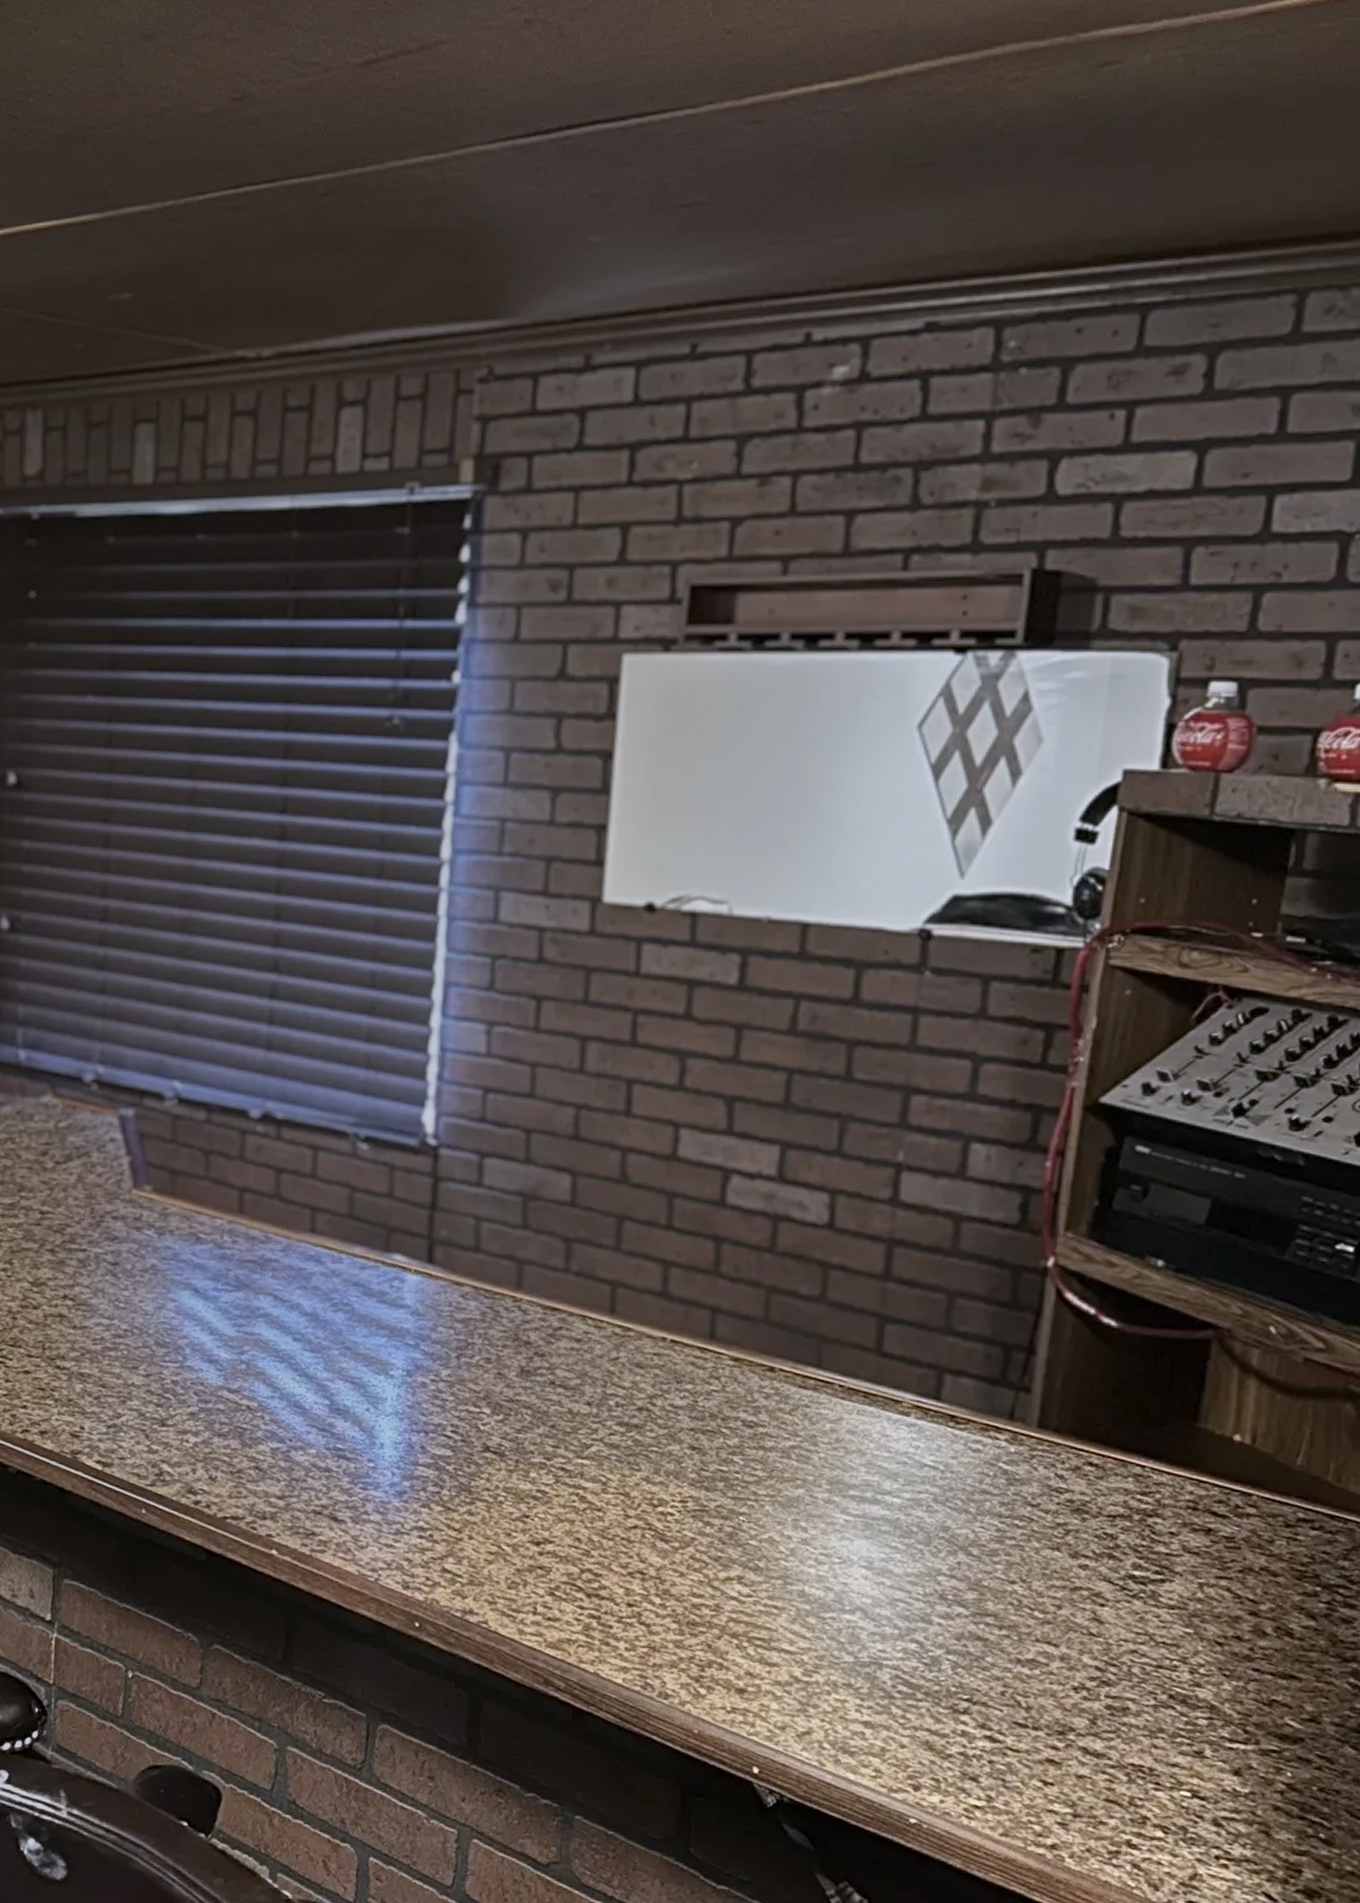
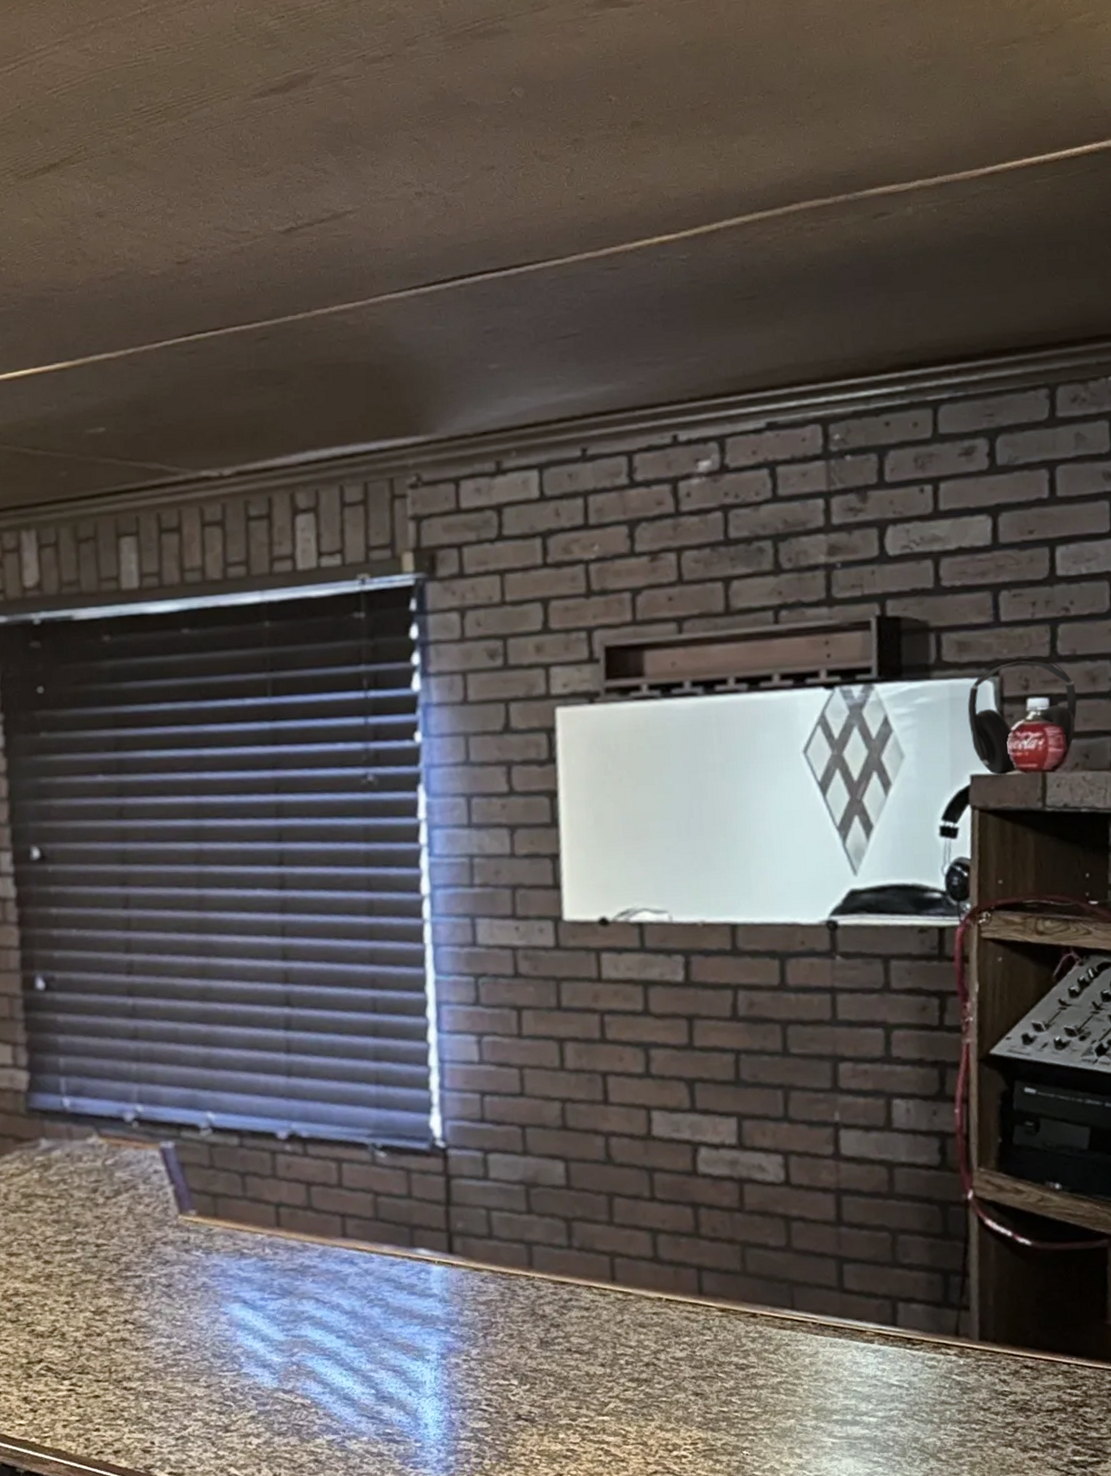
headphones: none [1130,628,1275,773] -> present [967,655,1077,775]

